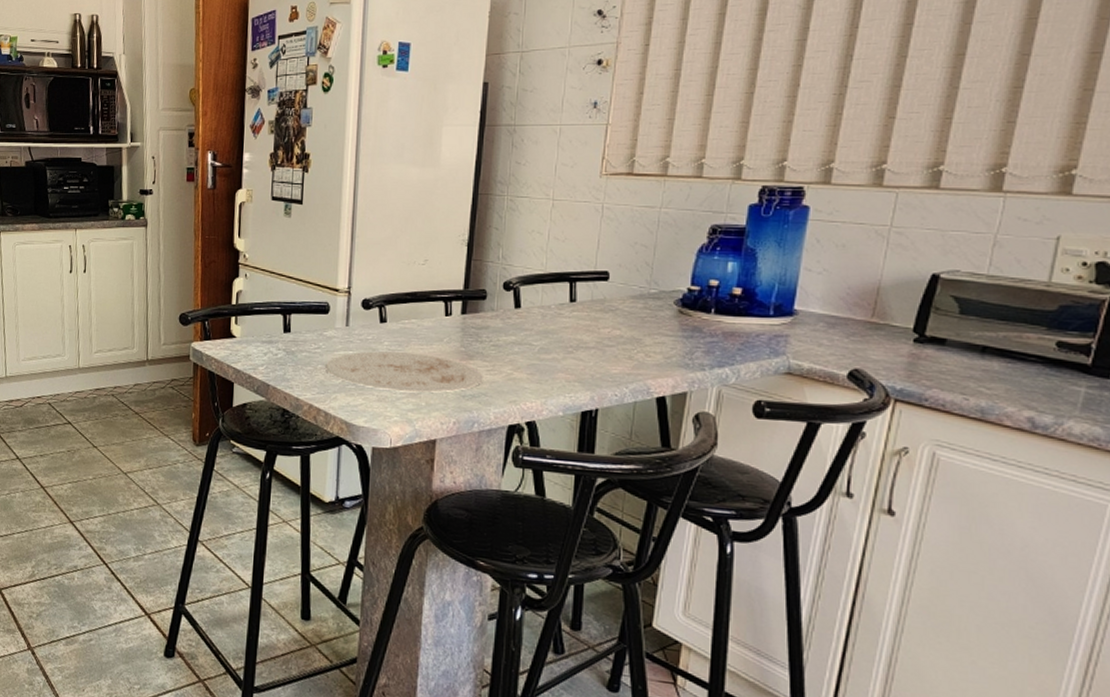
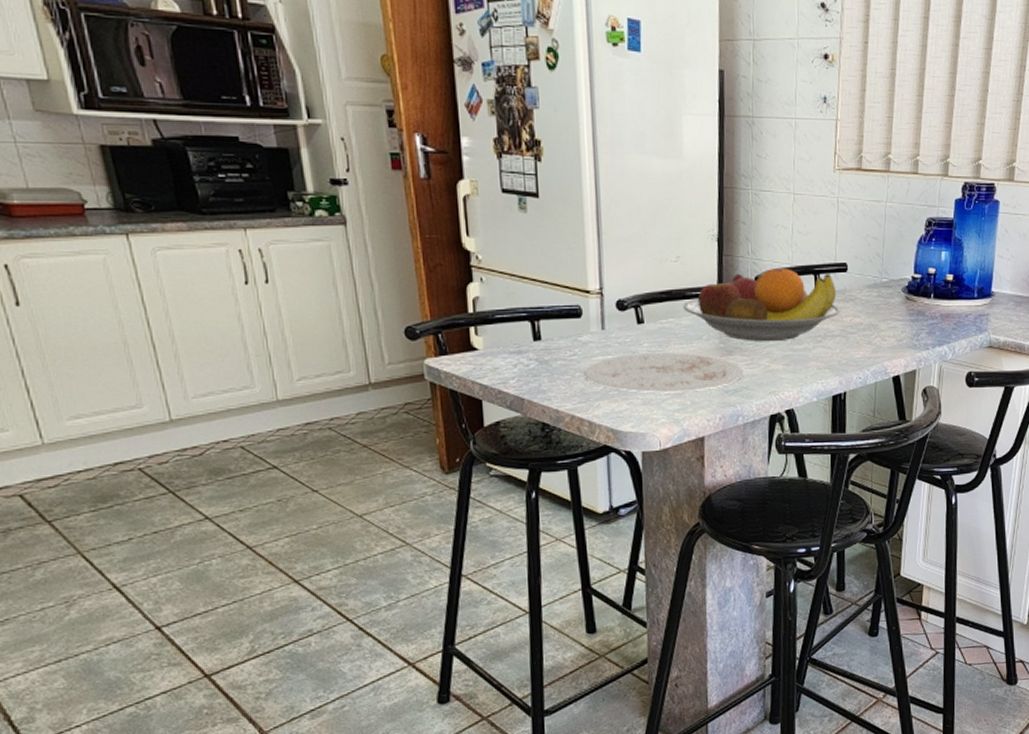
fruit bowl: none [426,273,597,349] -> present [683,267,840,342]

